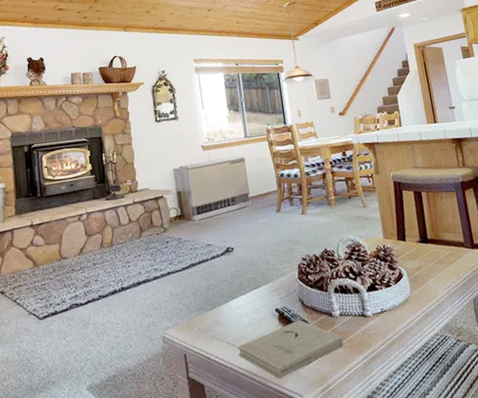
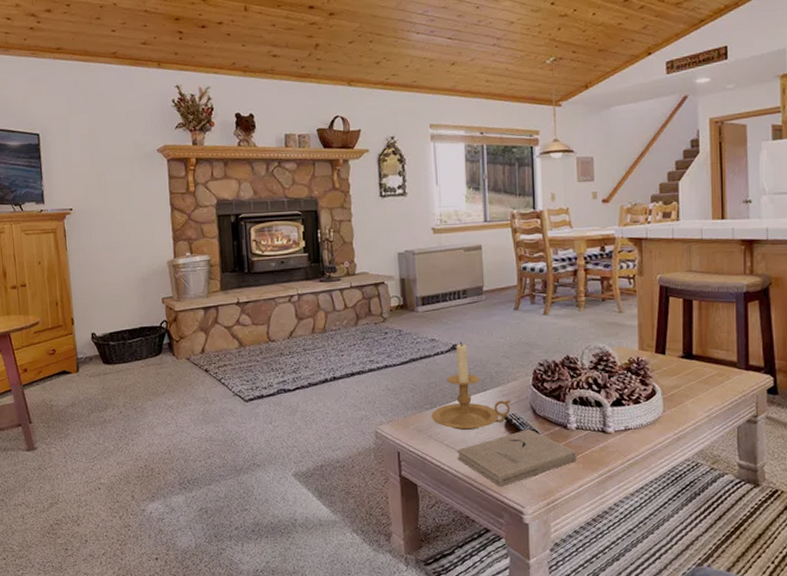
candle holder: none [212,244,282,327] -> present [432,341,512,430]

